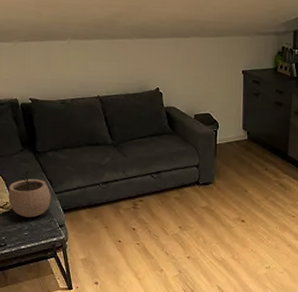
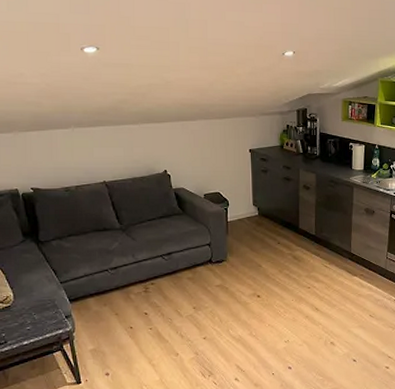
plant pot: present [8,170,51,218] -> none [8,261,55,311]

